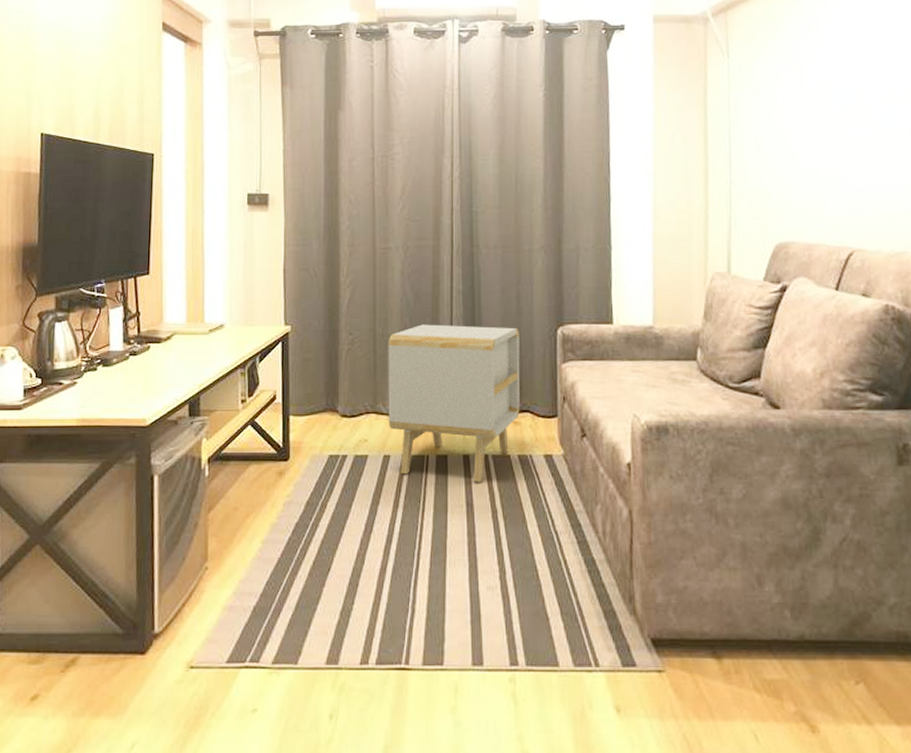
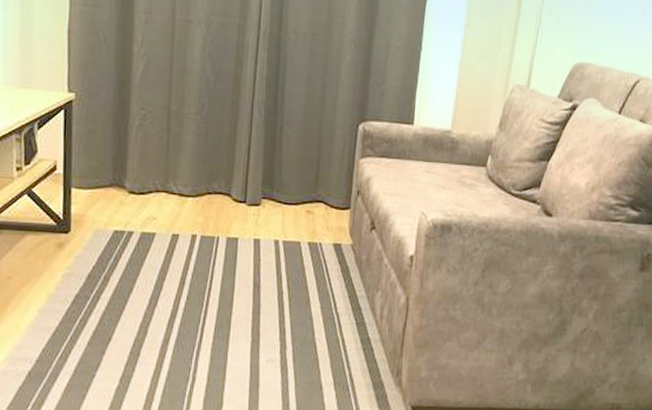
side table: present [388,324,520,482] -> none [179,106,321,266]

